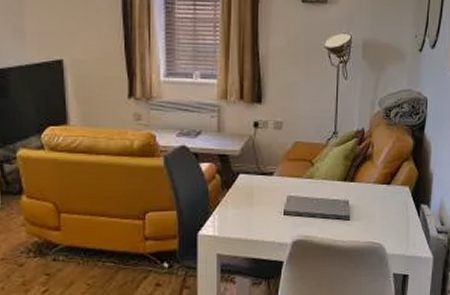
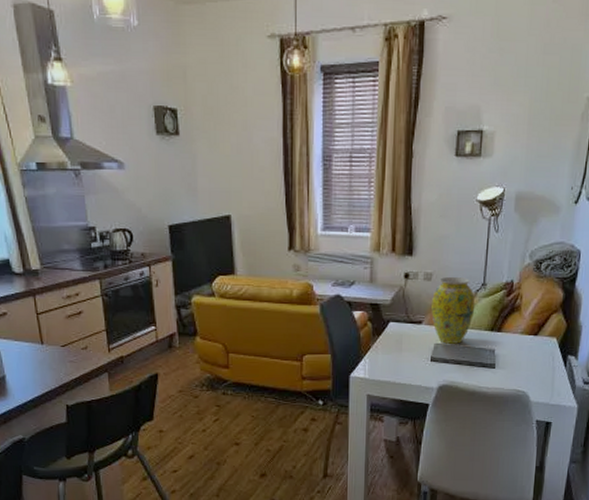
vase: none [283,124,327,196] -> present [431,276,475,344]

